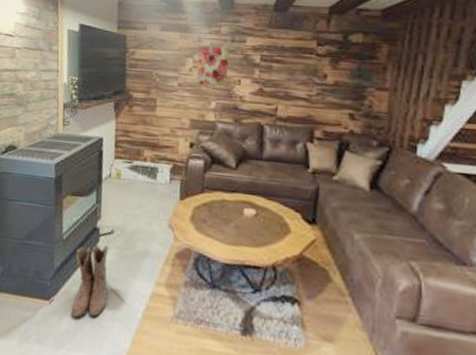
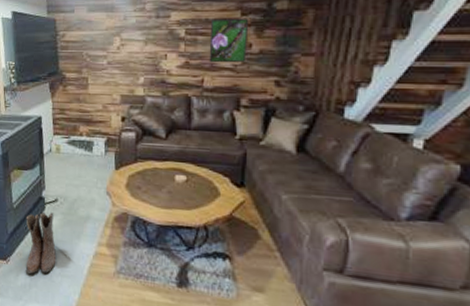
wall art: present [196,46,229,86] -> none [124,23,155,61]
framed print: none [283,48,325,93] -> present [209,18,249,63]

